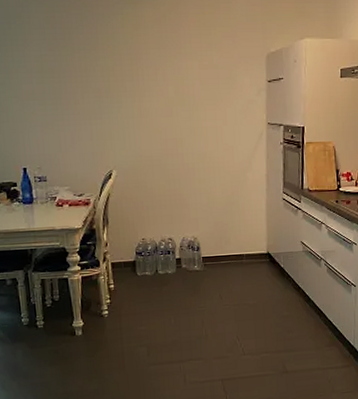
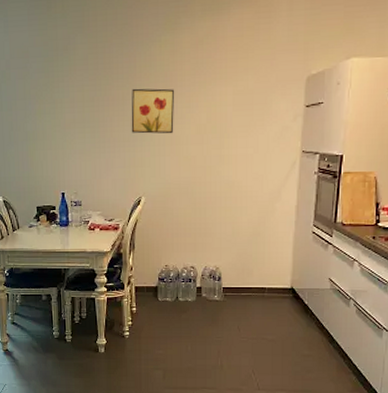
wall art: none [95,60,142,107] -> present [131,88,175,134]

